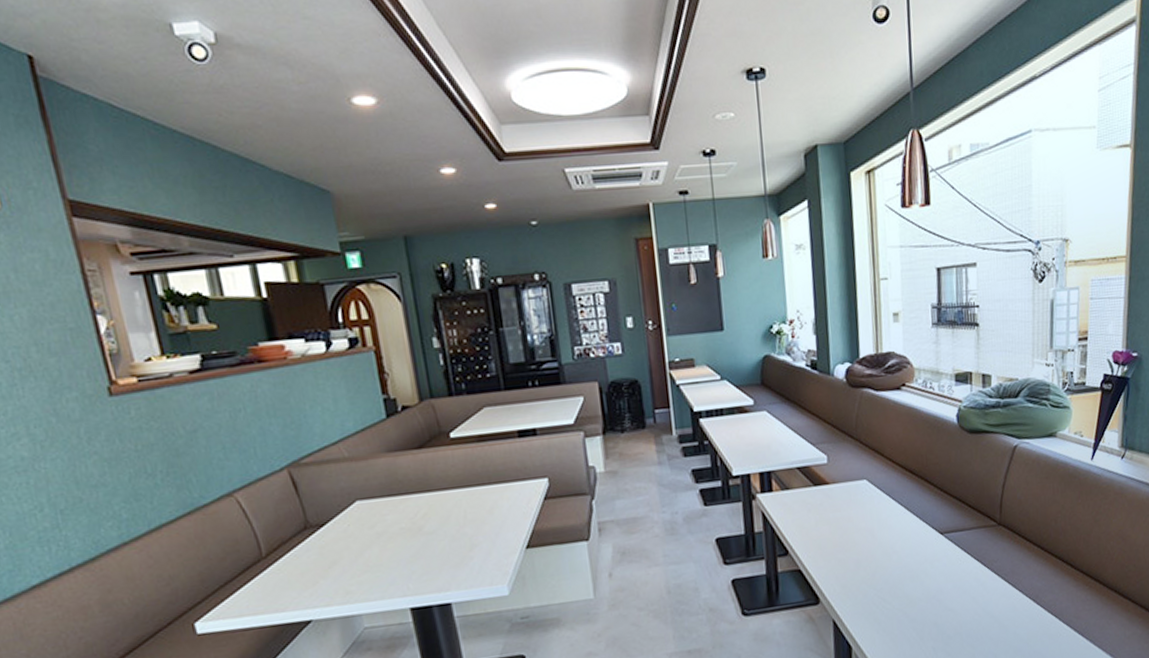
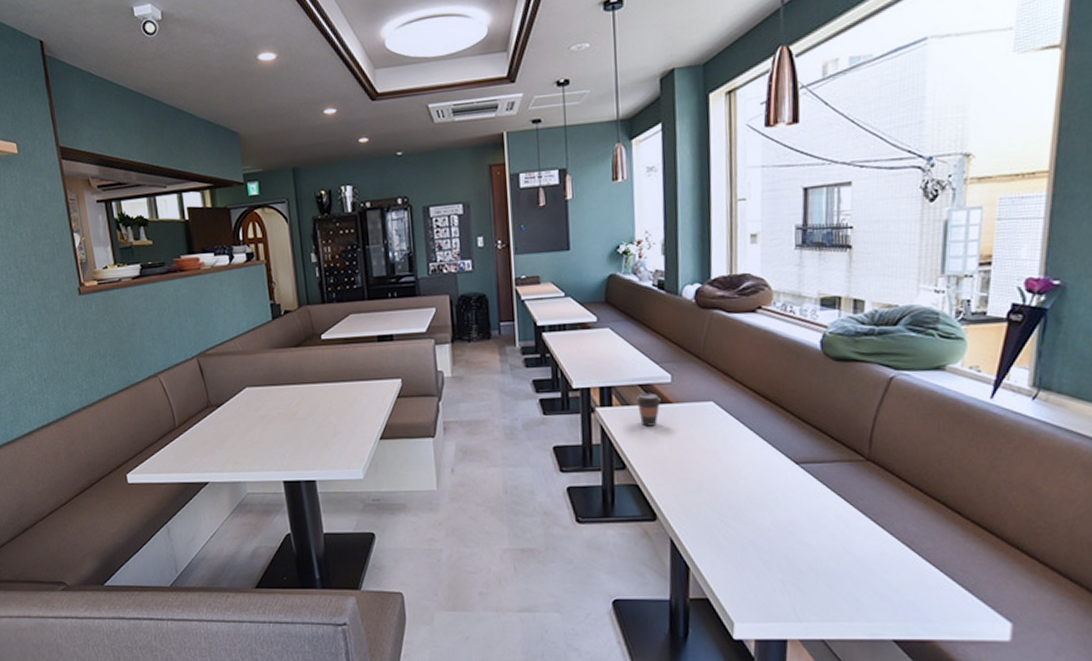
coffee cup: none [795,475,819,510] -> present [636,393,661,426]

